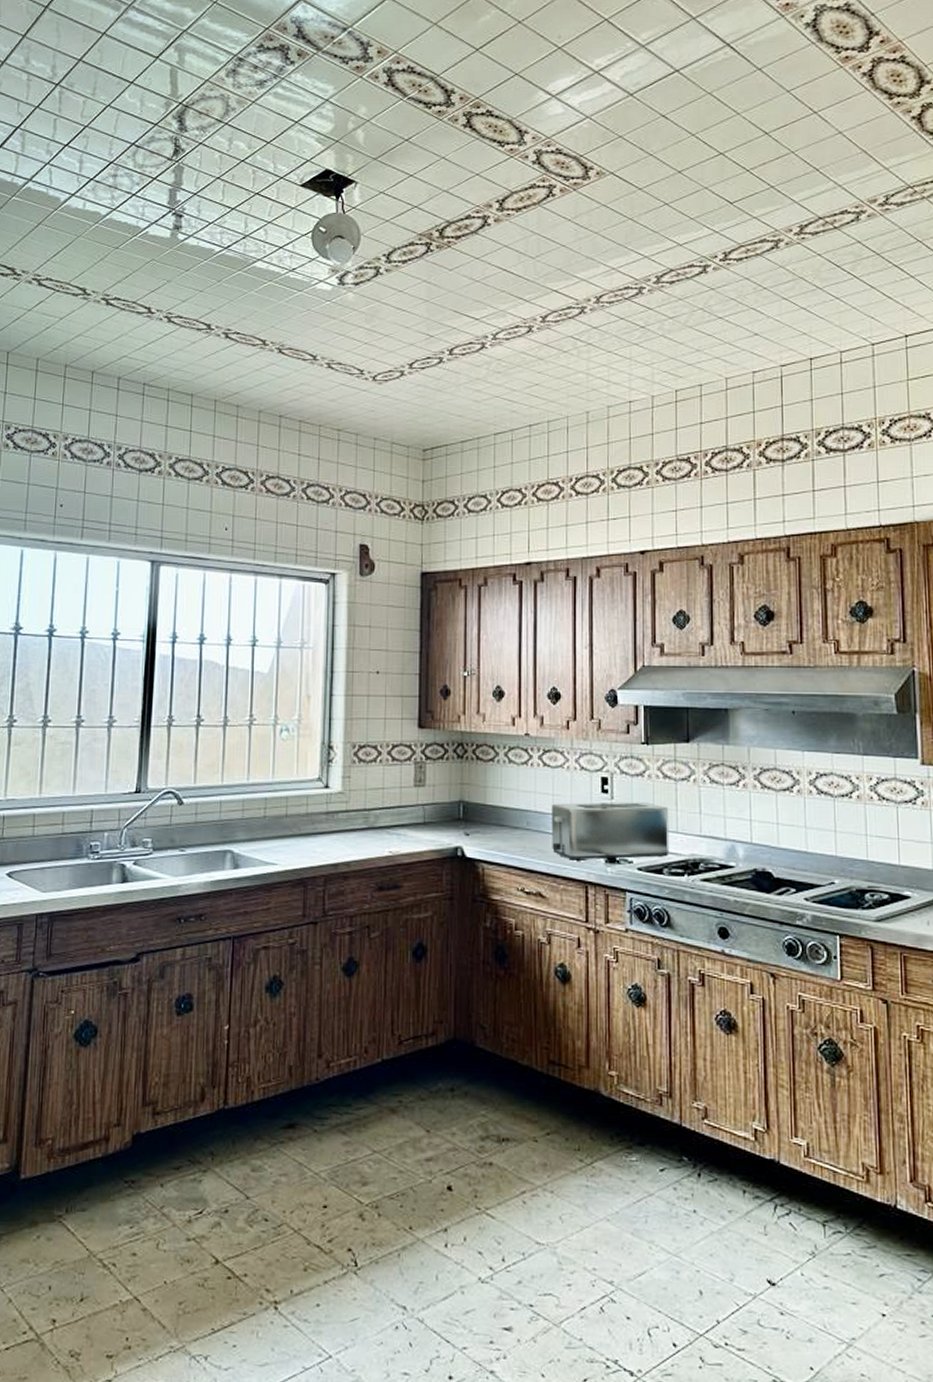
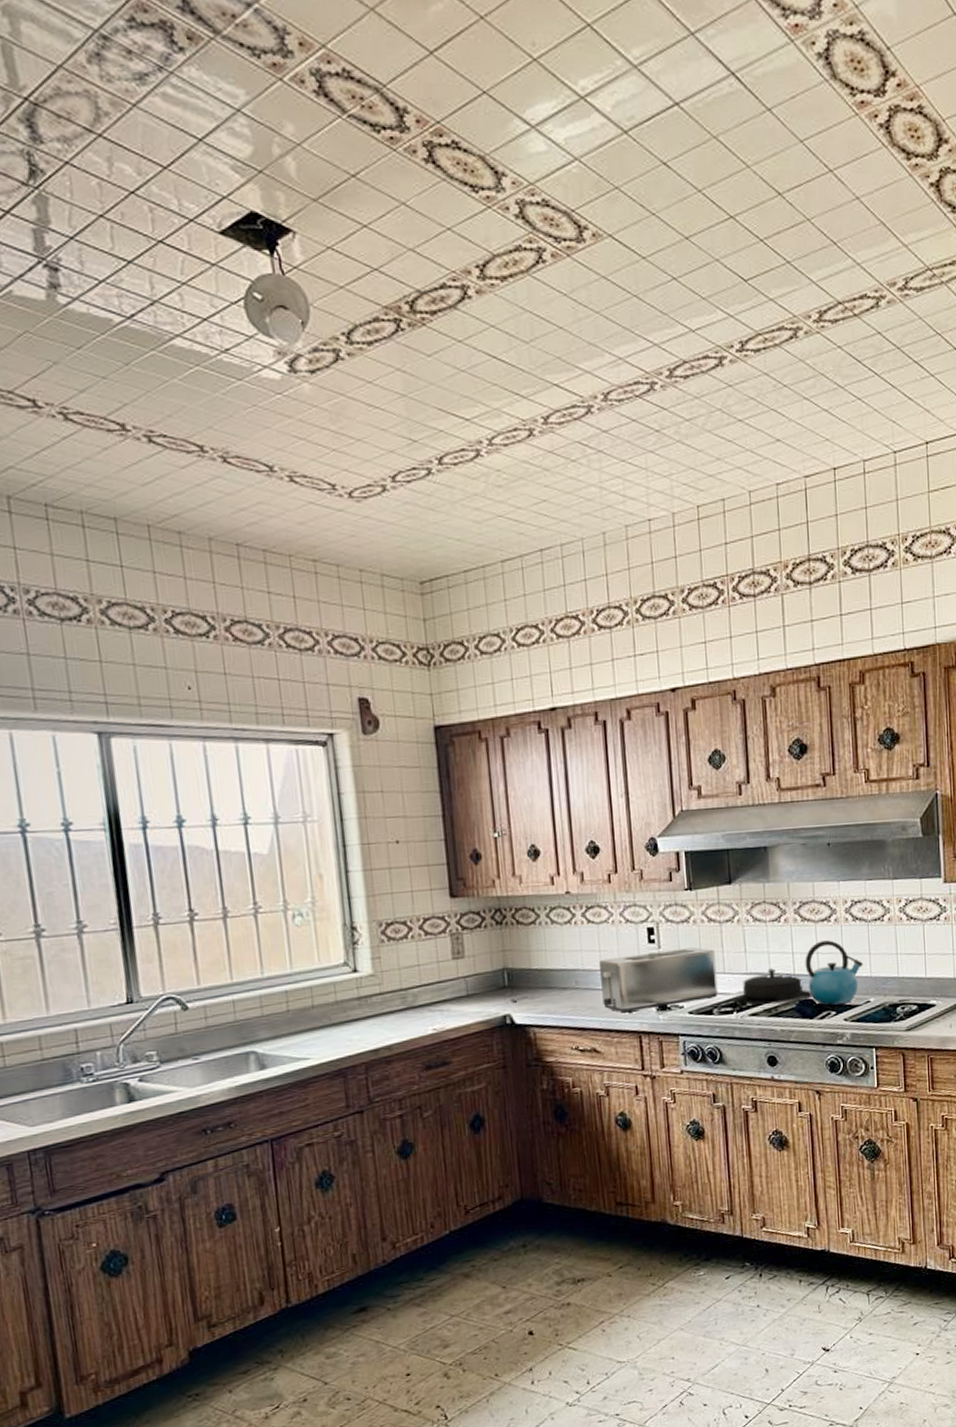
cooking pot: none [683,833,770,873] -> present [731,968,812,1005]
kettle: none [763,811,827,882] -> present [805,940,863,1006]

